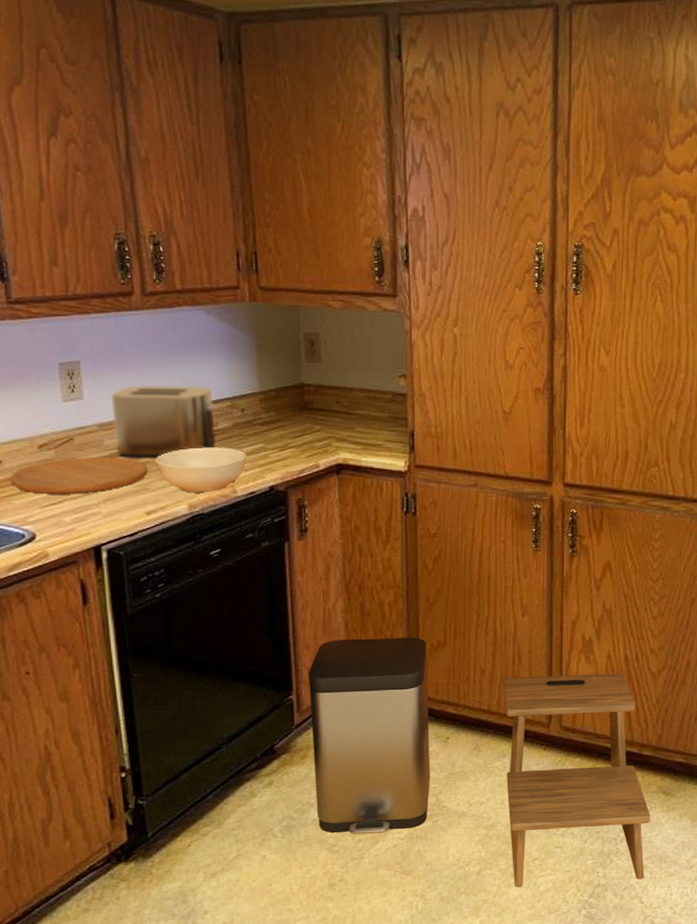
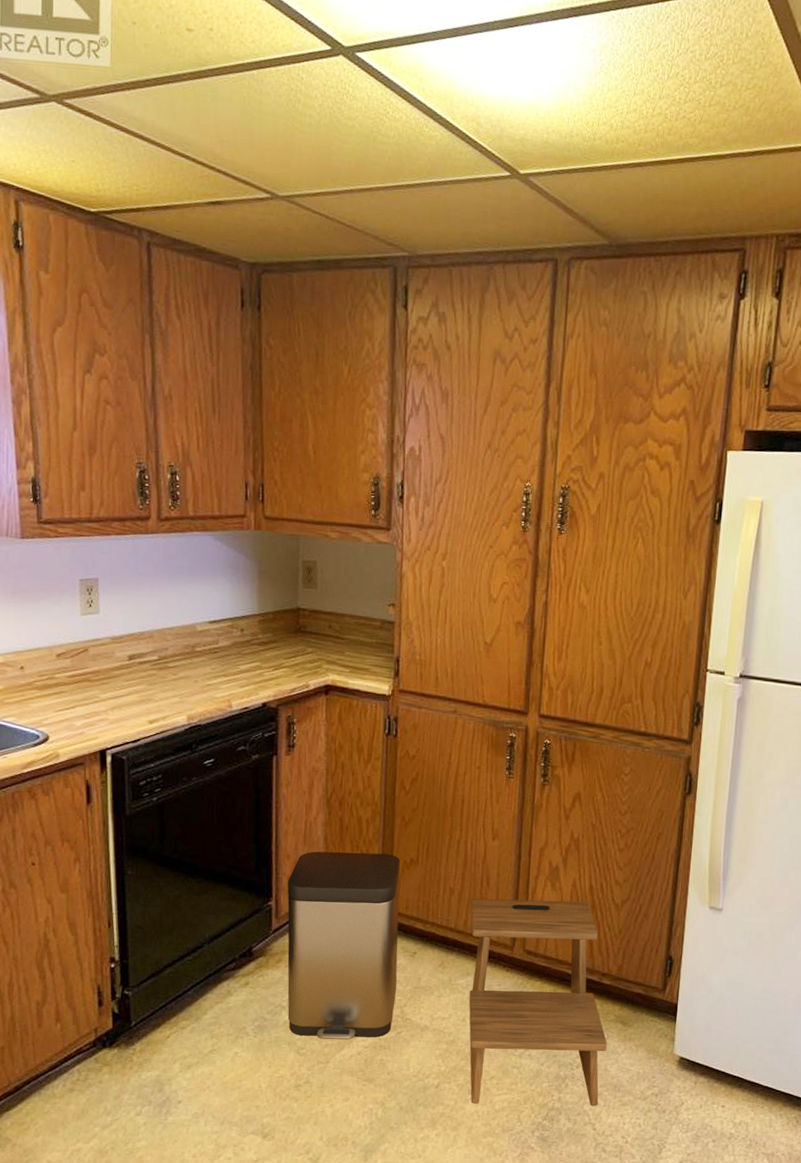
cutting board: present [10,457,148,494] -> none [30,667,153,701]
toaster: present [111,385,216,457] -> none [124,603,218,670]
bowl: present [155,447,247,493] -> none [159,663,243,706]

